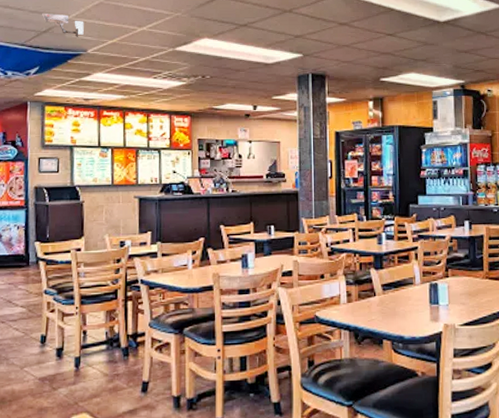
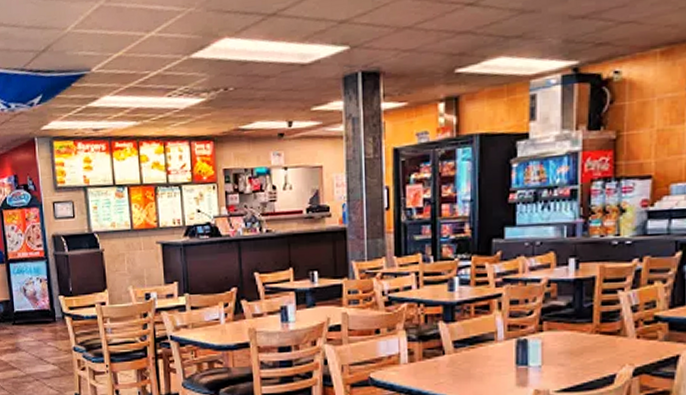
security camera: present [42,13,84,38] -> none [38,26,86,55]

